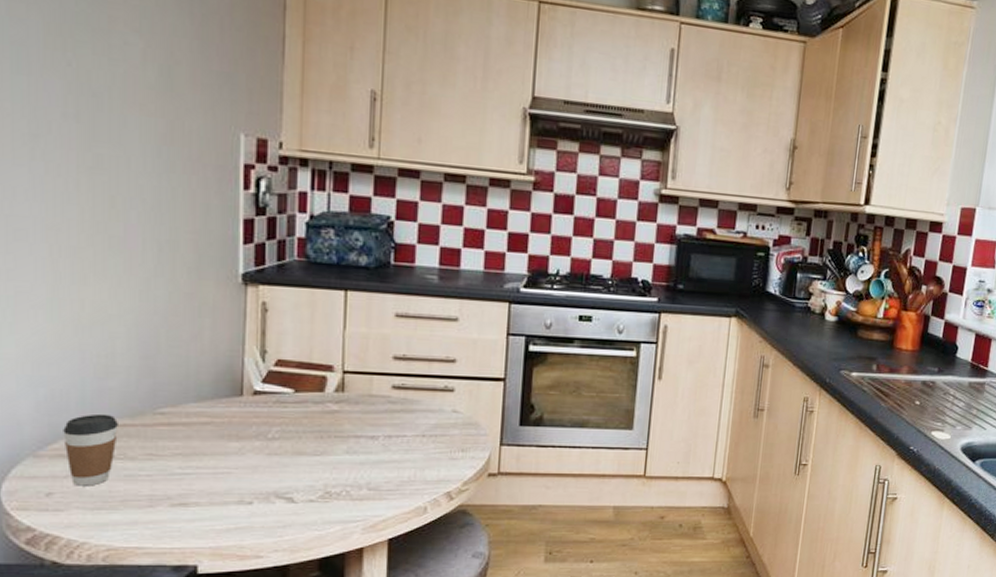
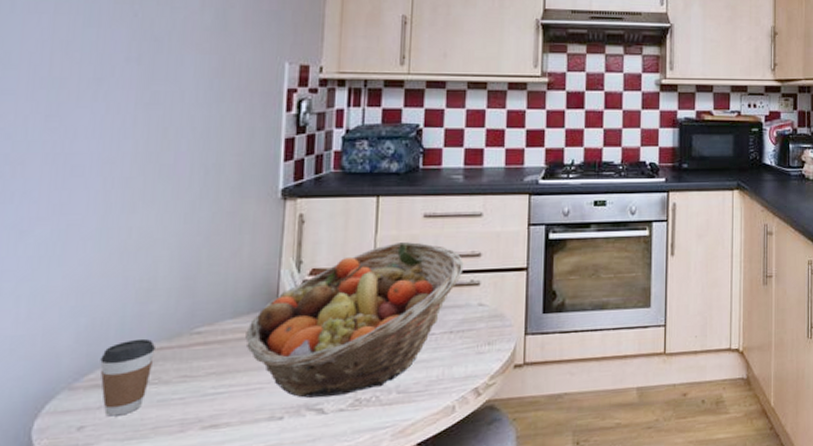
fruit basket: none [211,340,438,488] -> present [245,242,464,398]

